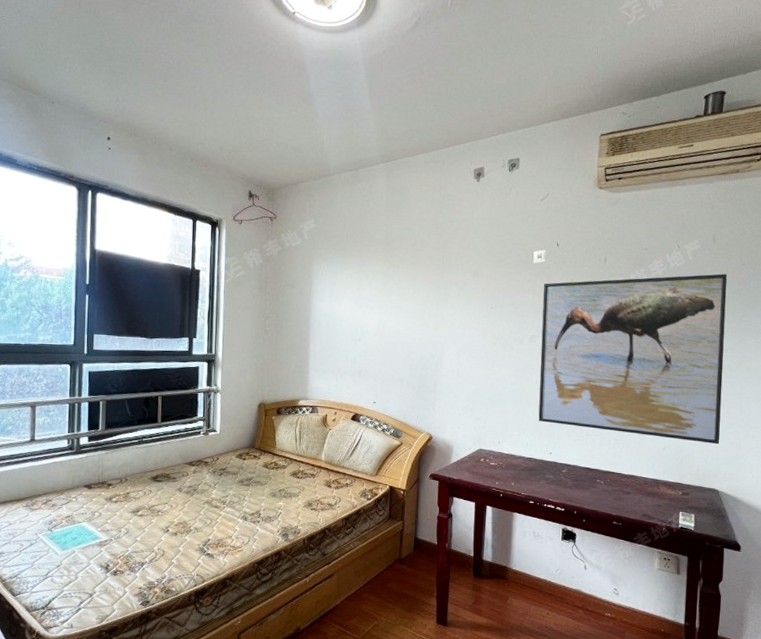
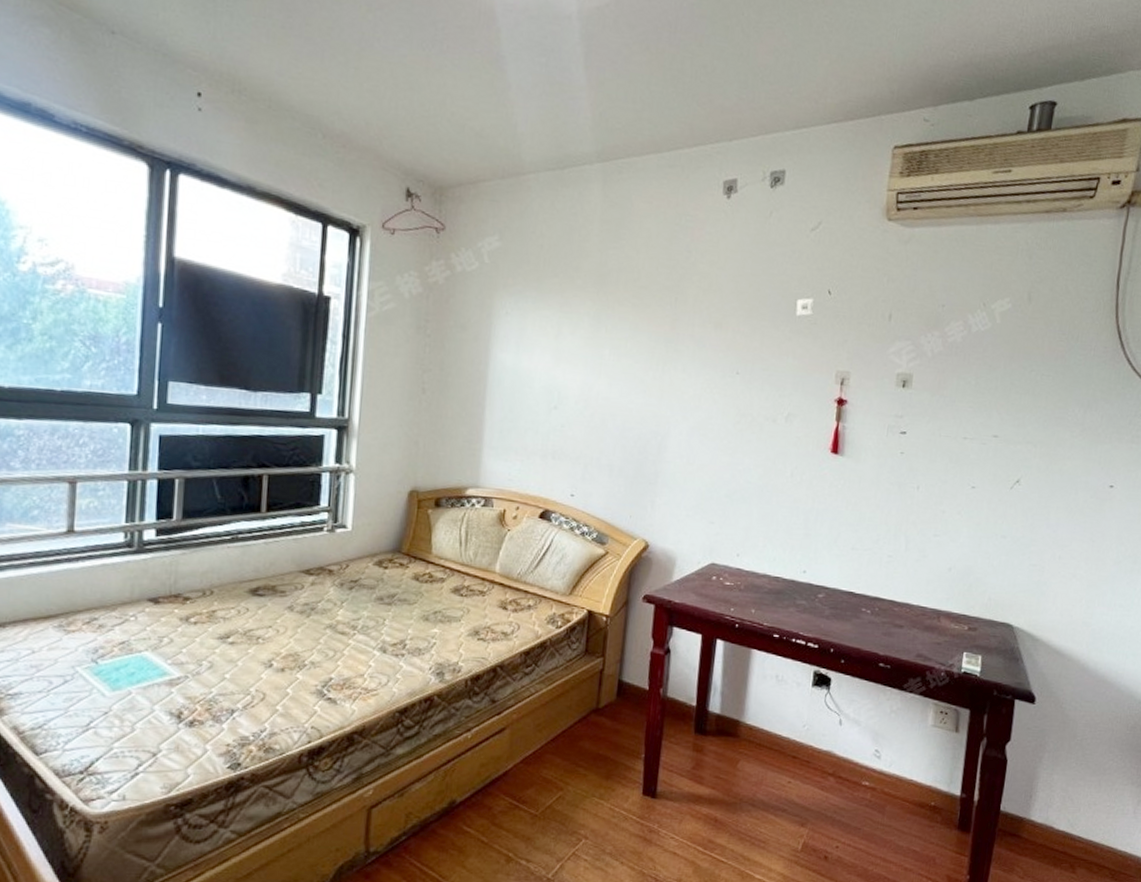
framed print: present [538,274,728,445] -> none [791,343,1043,567]

